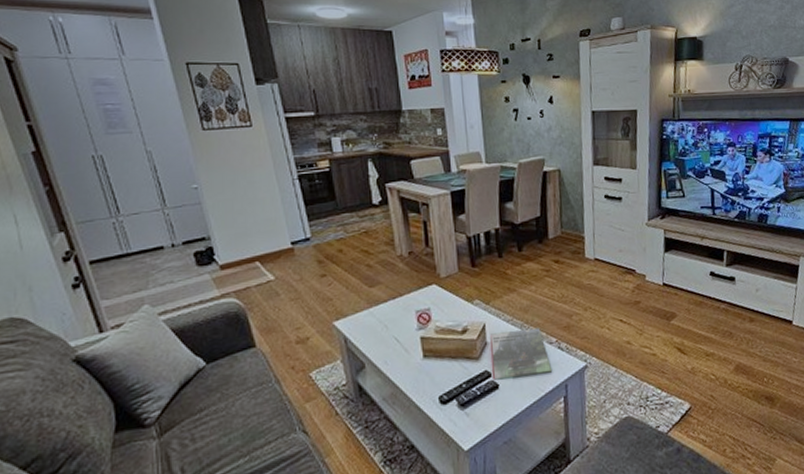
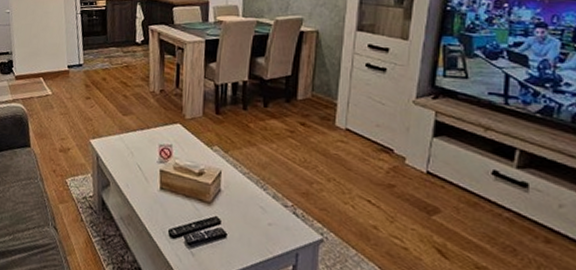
magazine: present [490,327,553,380] -> none [222,182,284,236]

